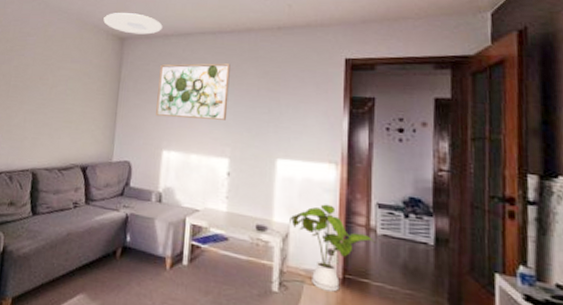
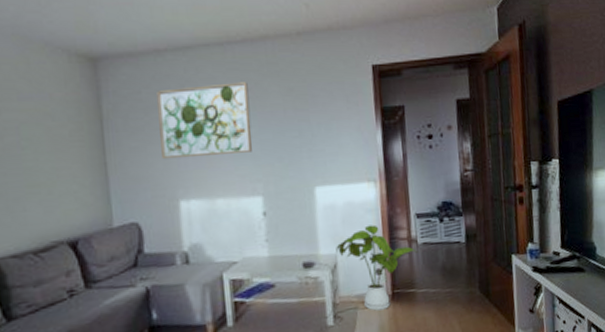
ceiling light: present [103,13,163,35] -> none [58,22,150,52]

